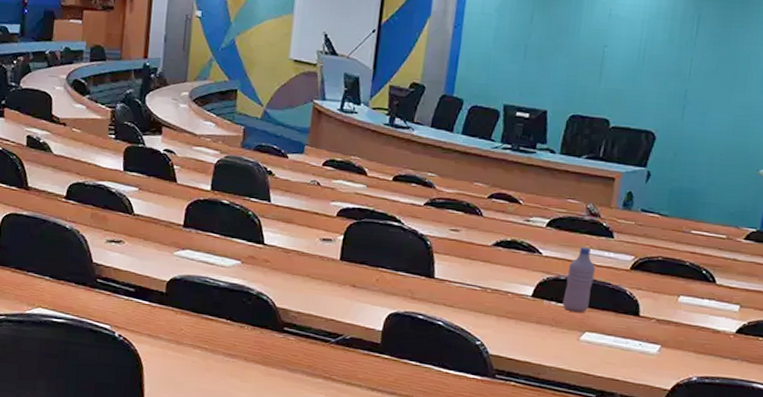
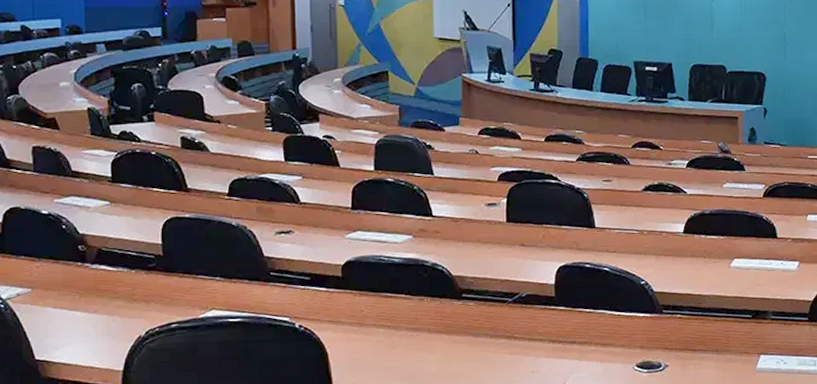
water bottle: present [562,246,596,313] -> none [710,181,735,243]

